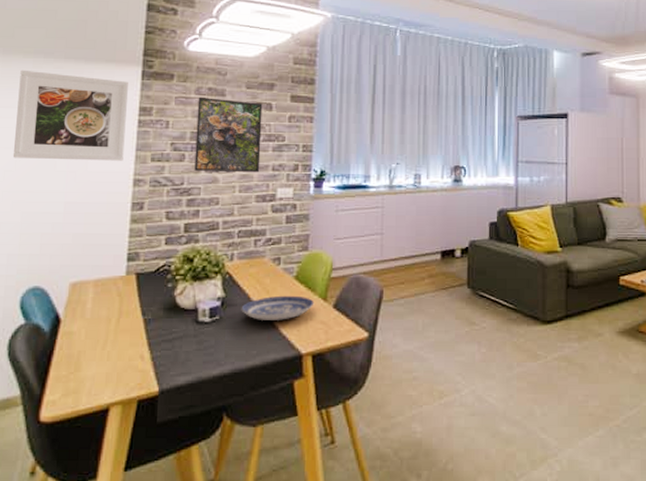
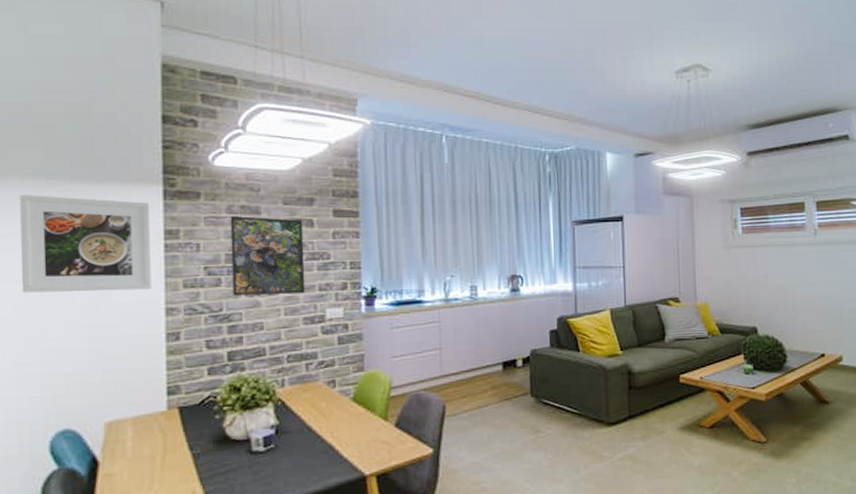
plate: present [241,295,314,320] -> none [297,417,375,445]

